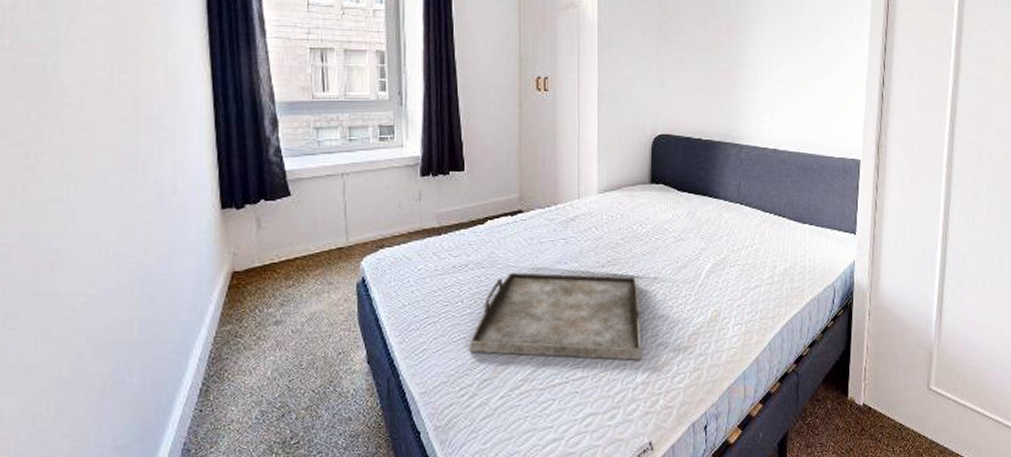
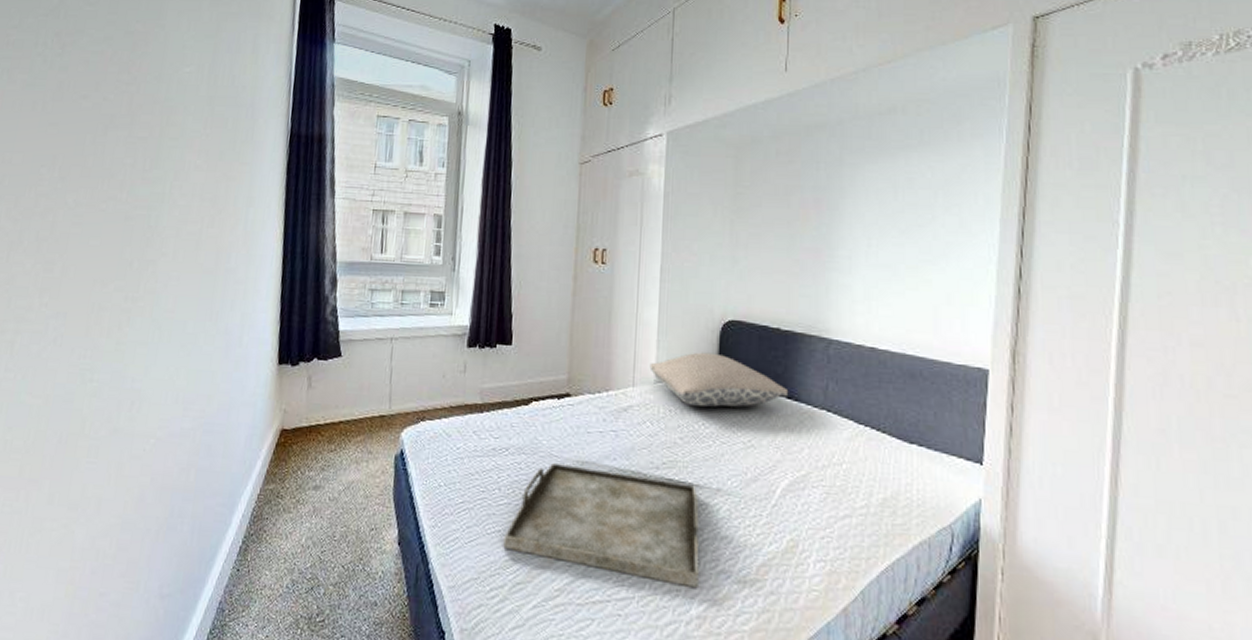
pillow: none [592,164,710,210] -> present [649,352,789,407]

